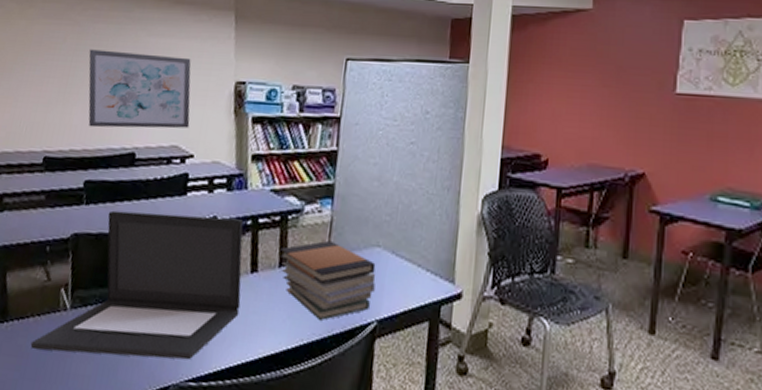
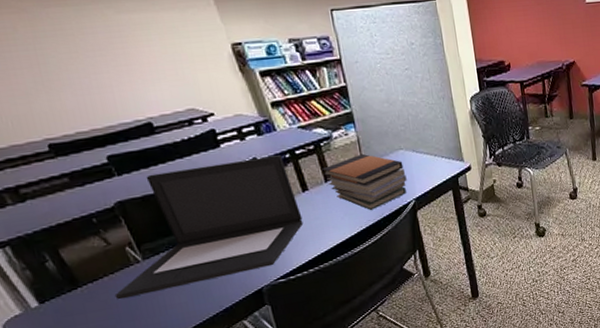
wall art: present [88,49,191,129] -> none [52,28,199,109]

